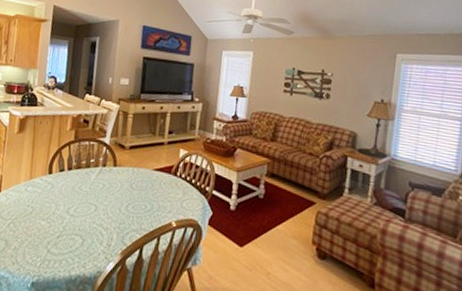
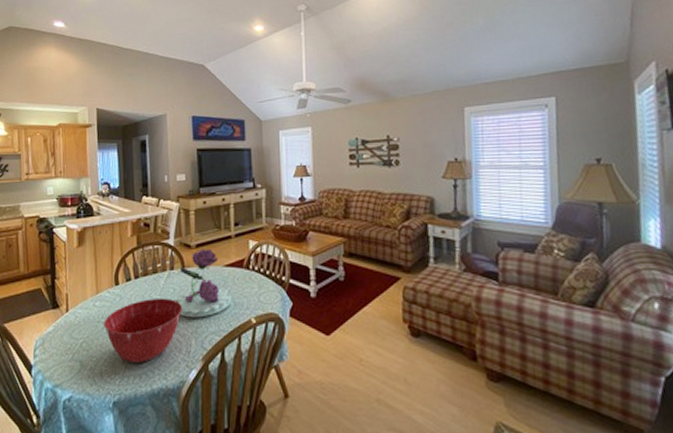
mixing bowl: none [32,190,110,250] -> present [103,298,183,362]
flower arrangement: none [104,151,157,215] -> present [176,248,232,318]

